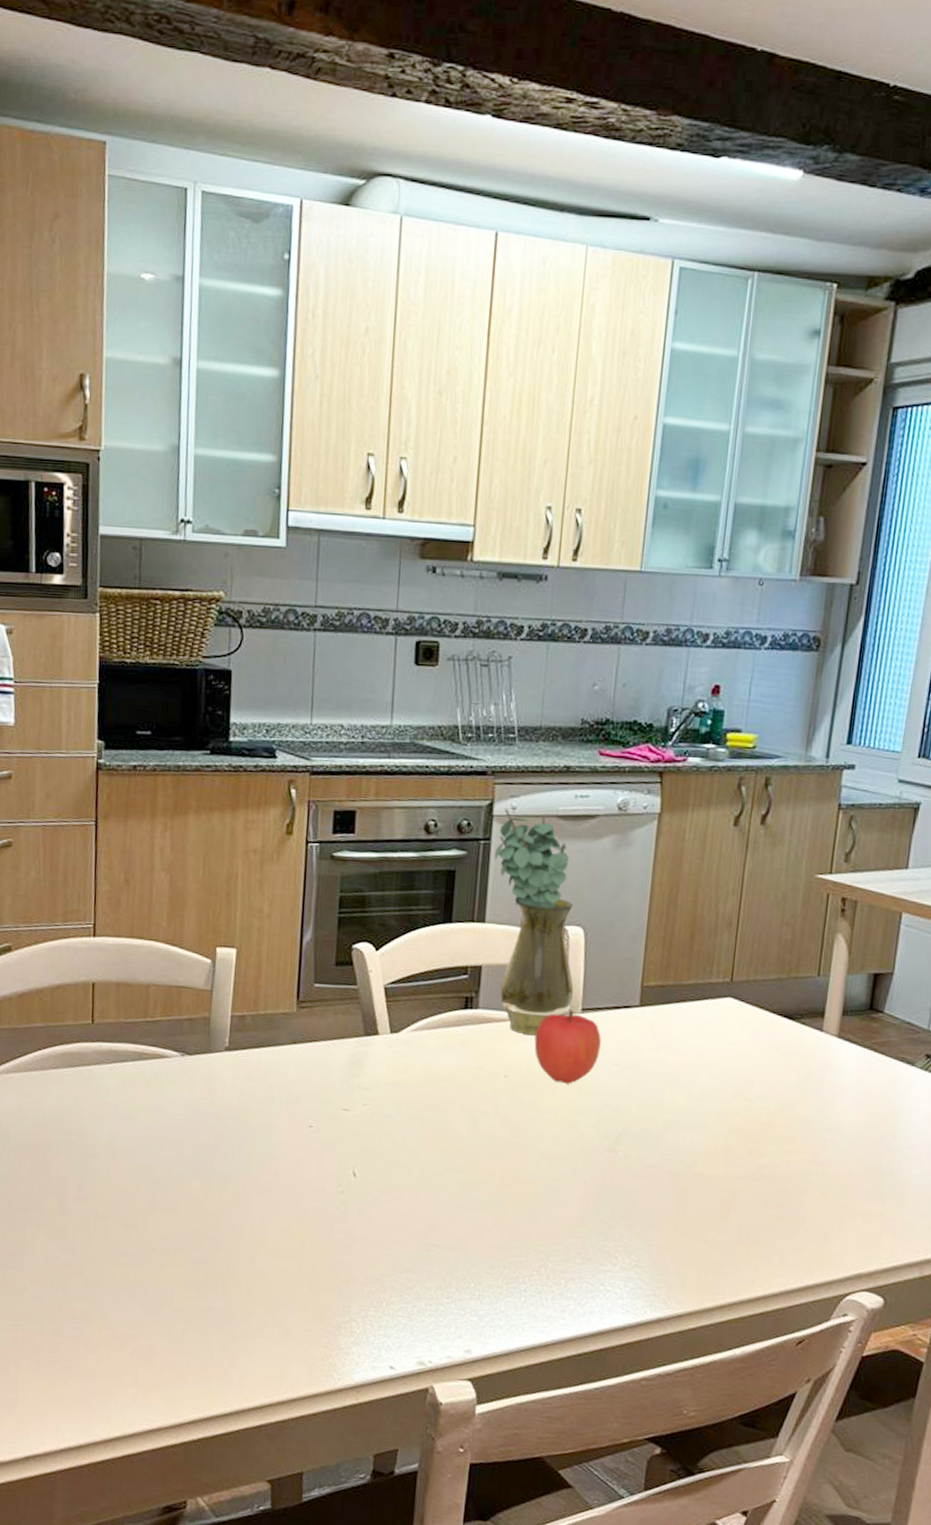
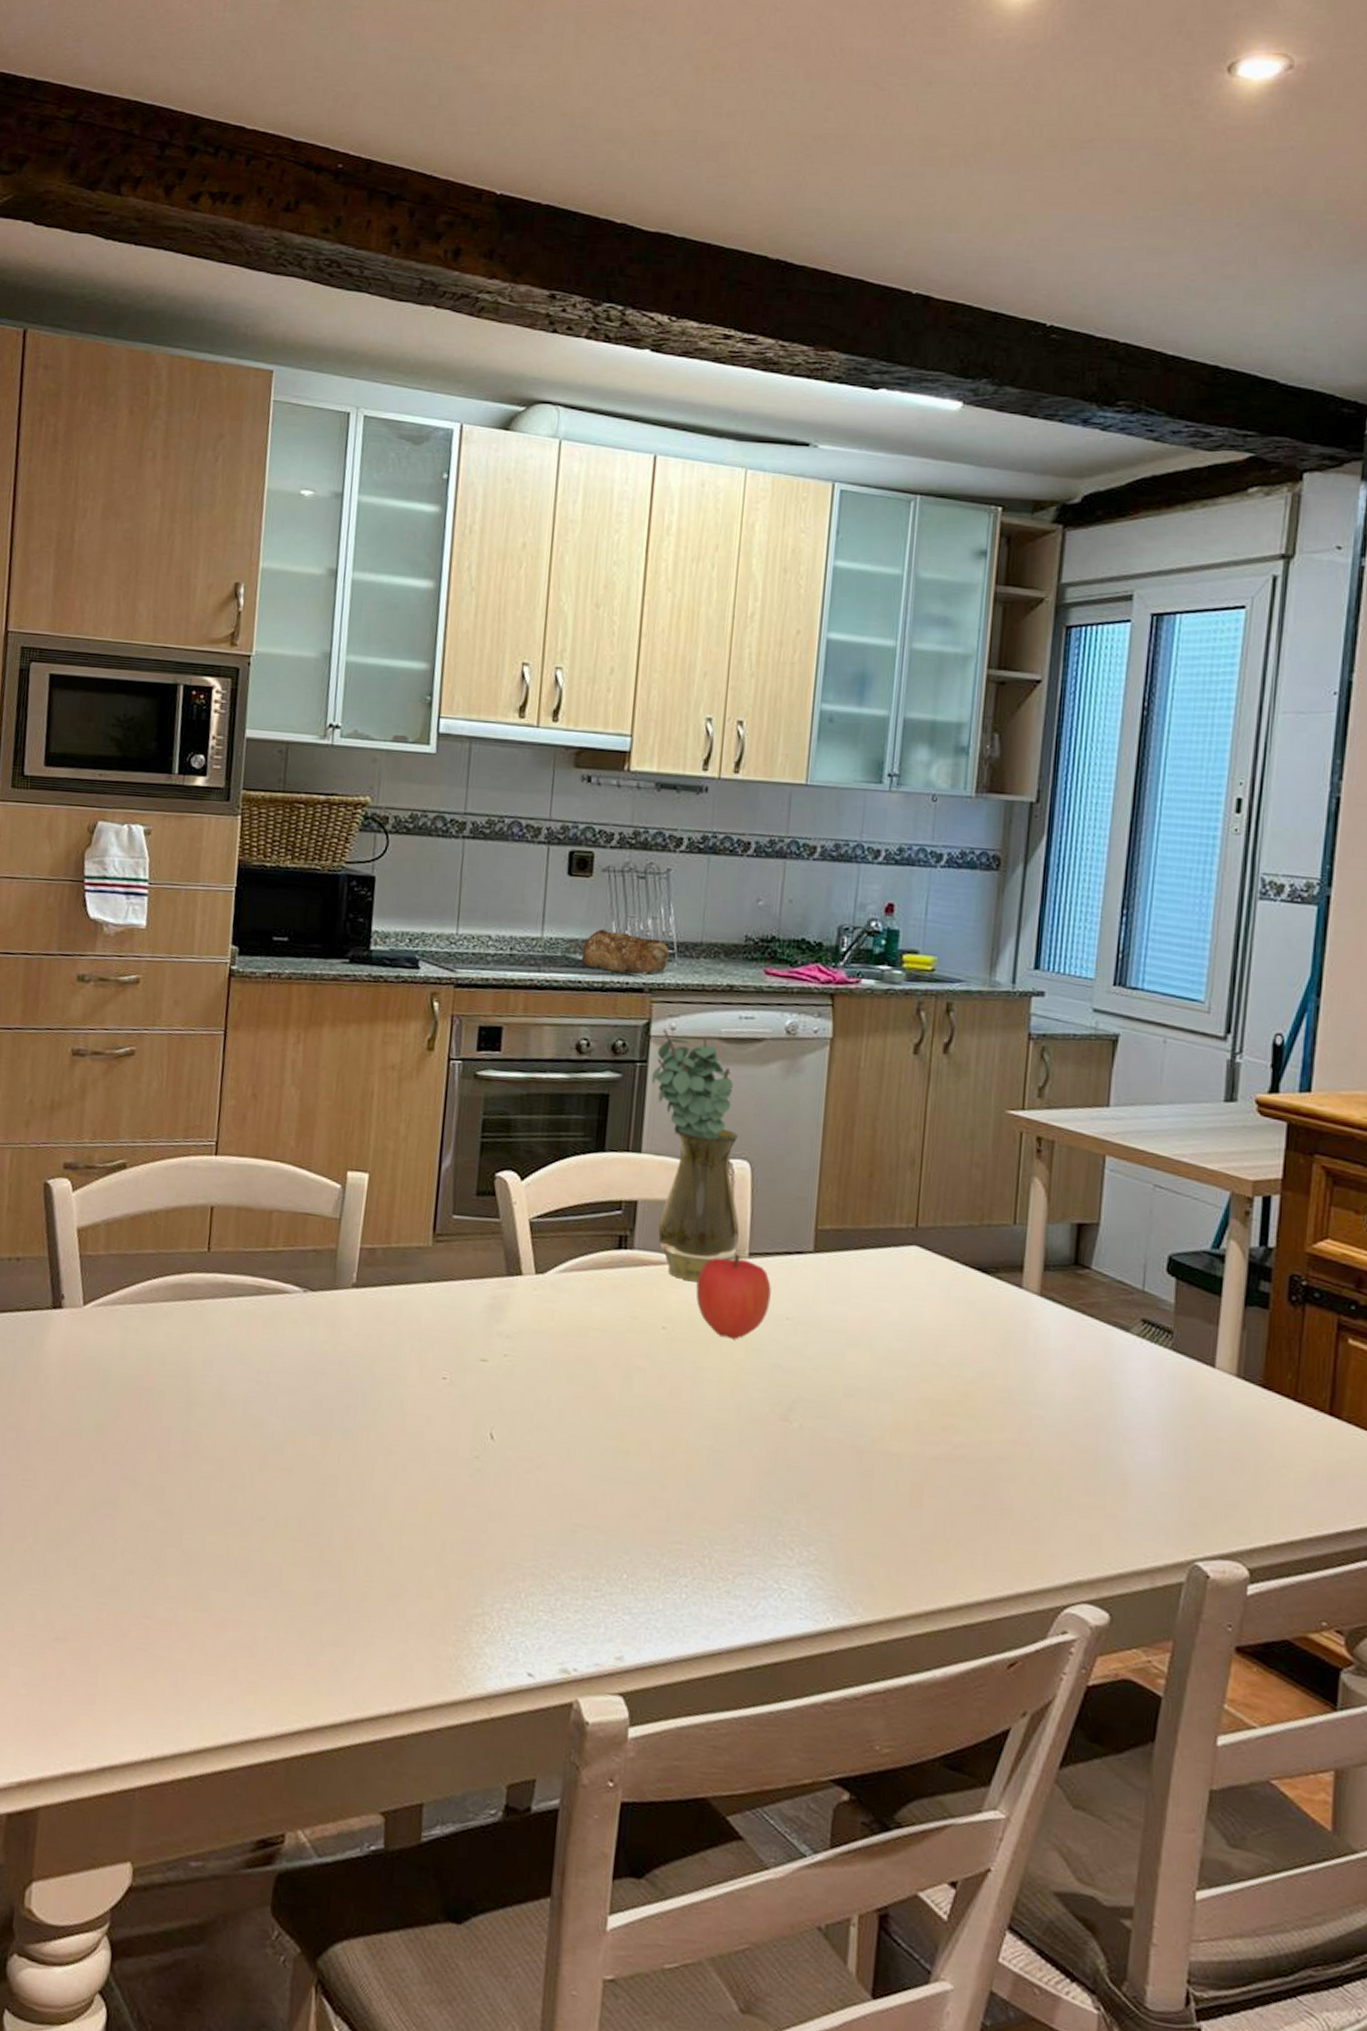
bread: none [428,716,511,759] -> present [580,929,670,976]

